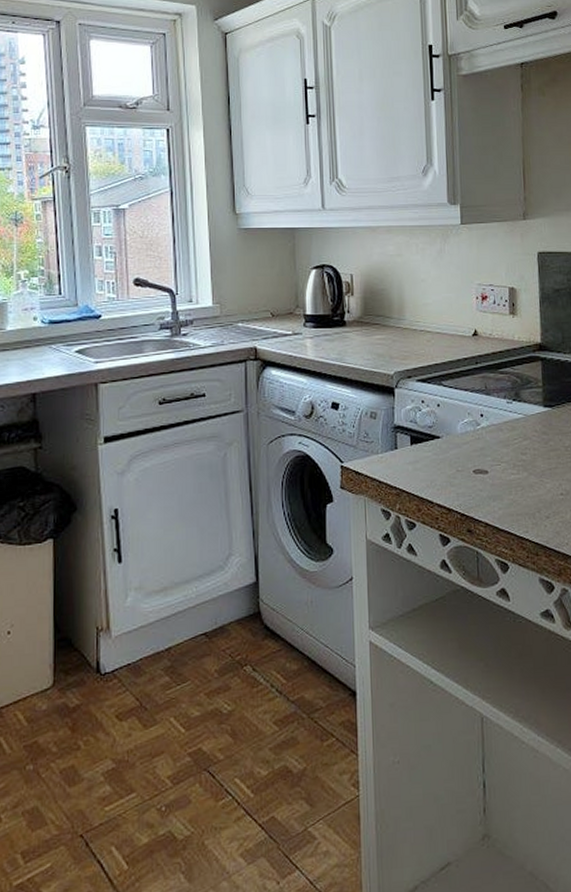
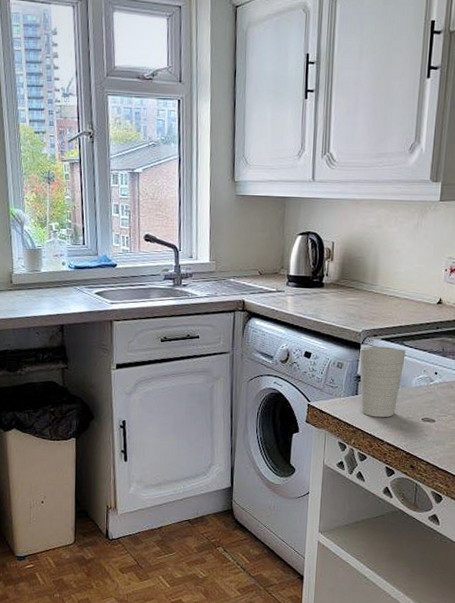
cup: none [394,388,446,474] -> present [359,346,406,418]

